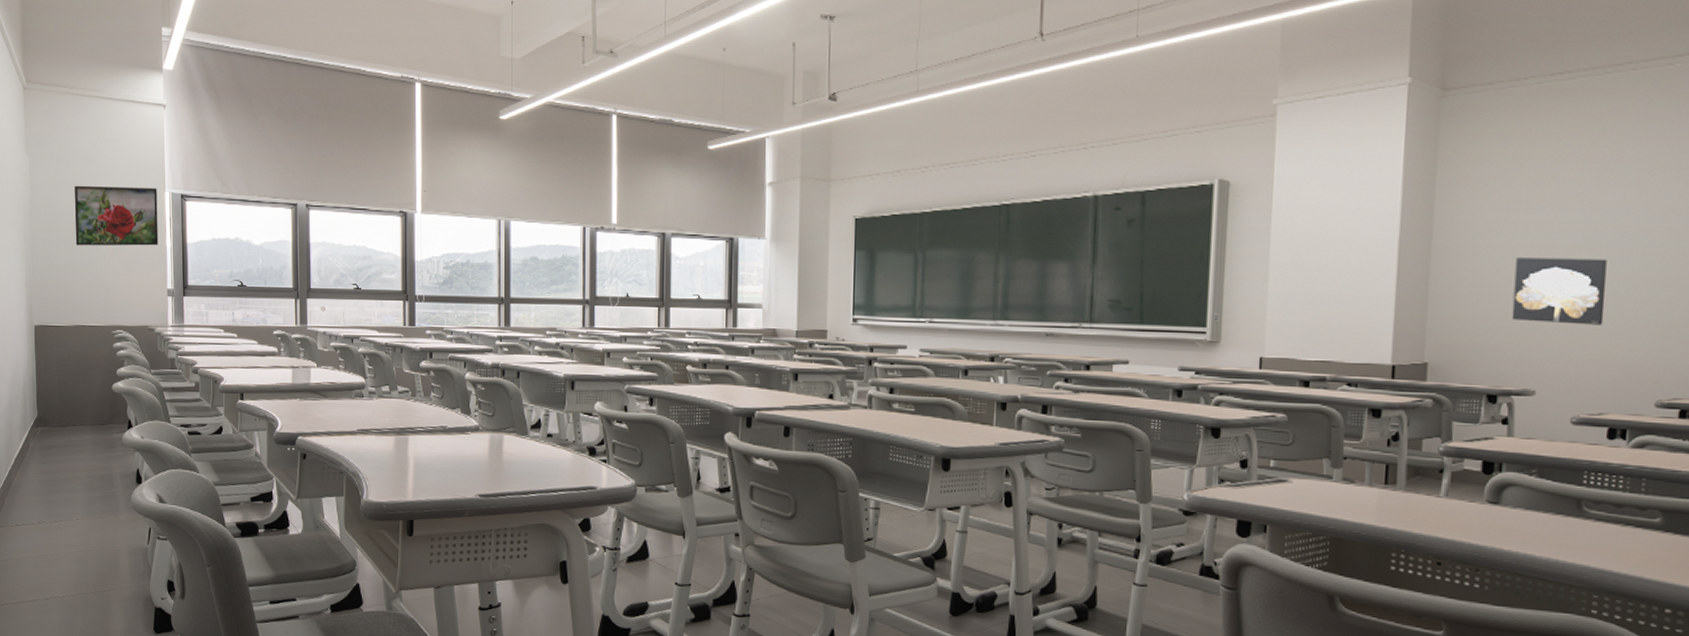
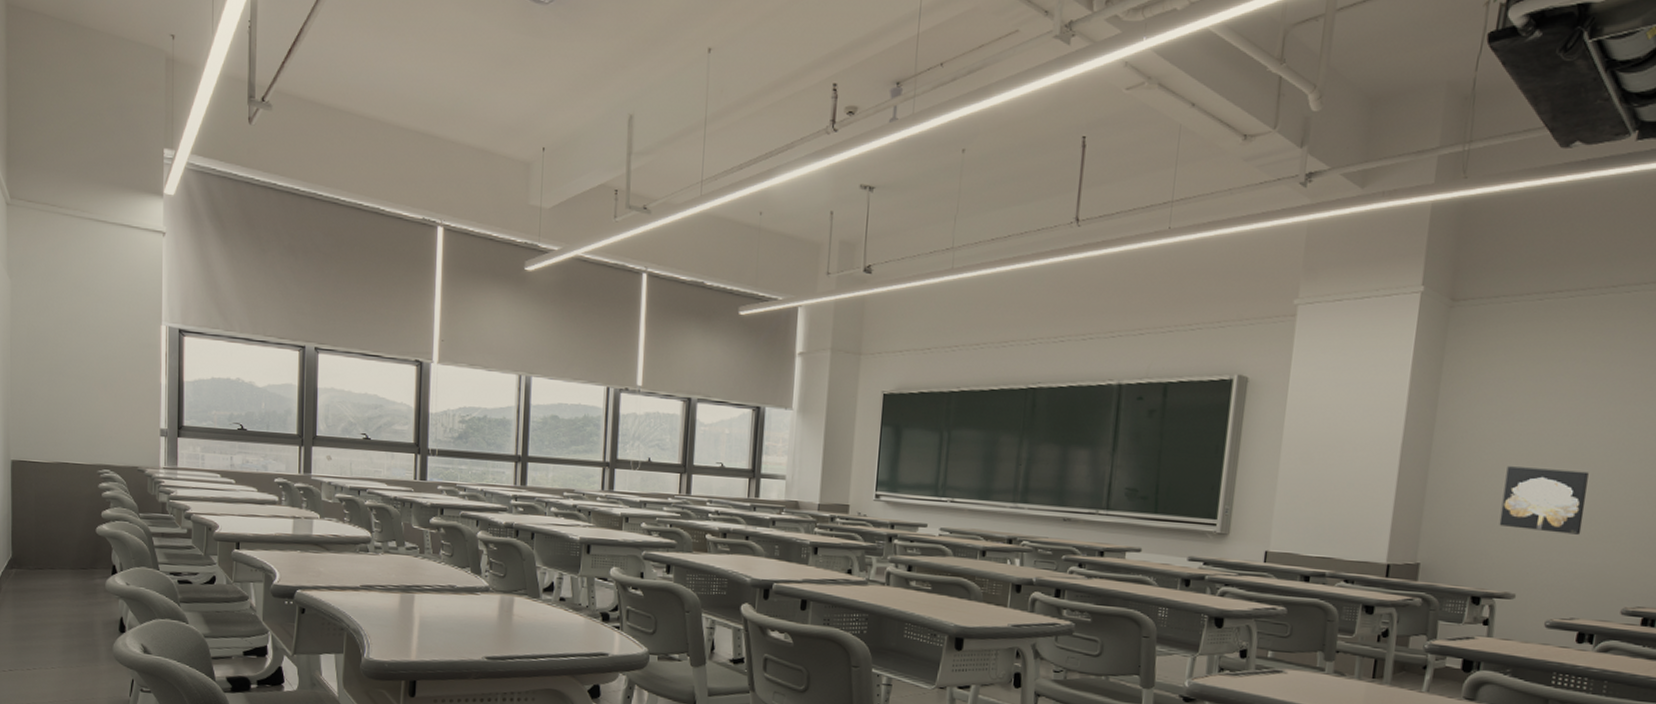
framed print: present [74,185,159,246] -> none [60,312,153,383]

